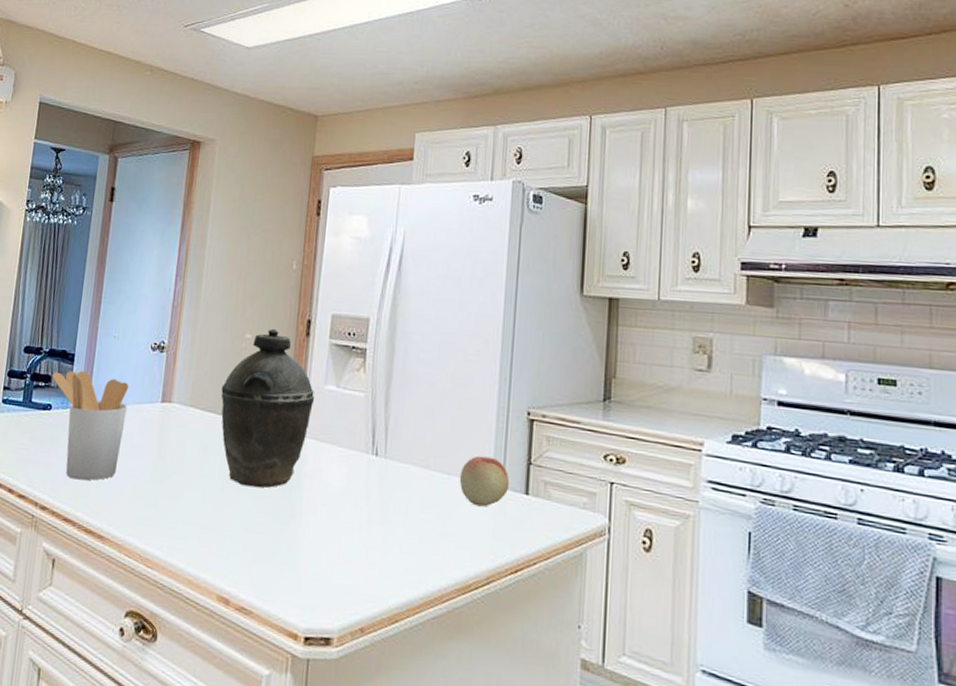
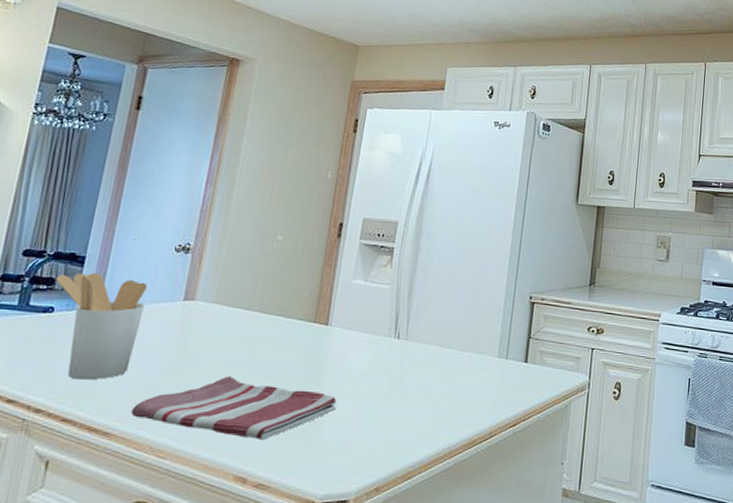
dish towel: none [121,486,314,559] -> present [131,376,337,439]
kettle: present [221,328,315,488] -> none [247,230,343,374]
fruit: present [459,455,510,507] -> none [470,334,513,375]

